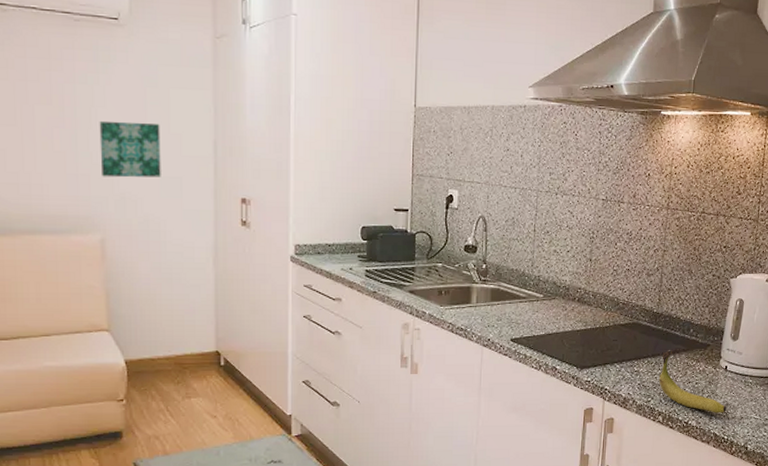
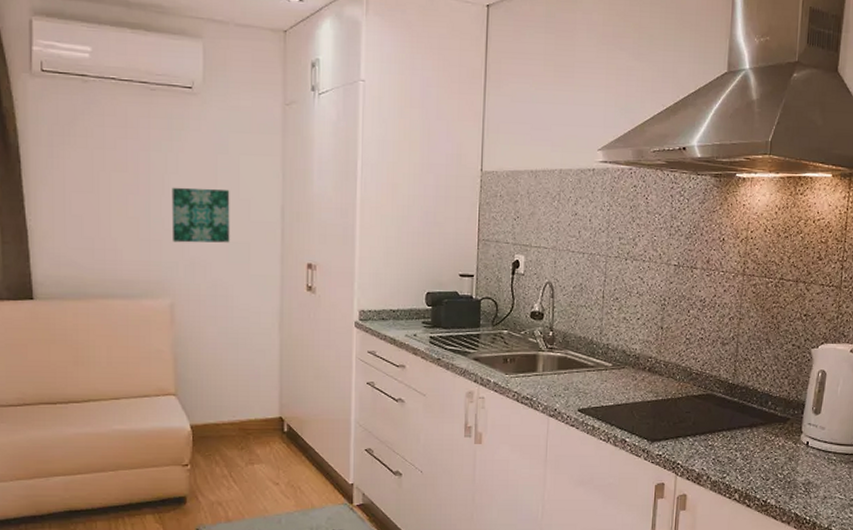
banana: present [659,350,727,413] -> none [735,424,809,492]

